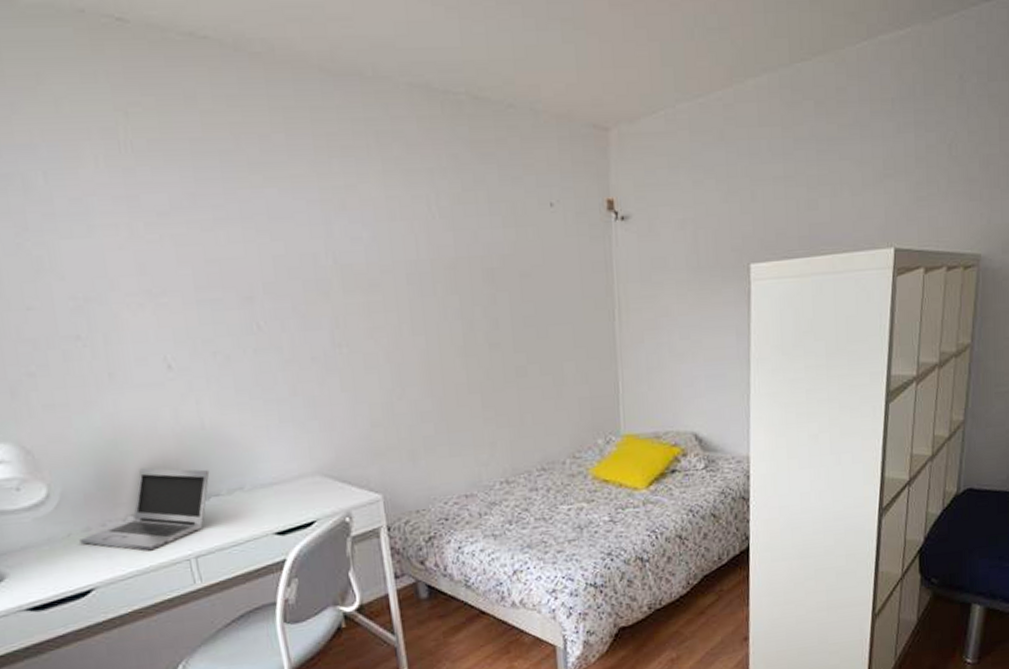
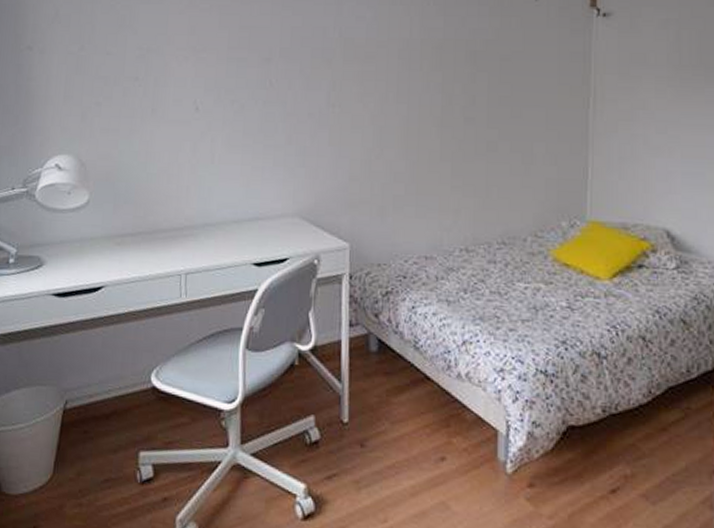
laptop: present [79,467,210,551] -> none [102,189,211,262]

